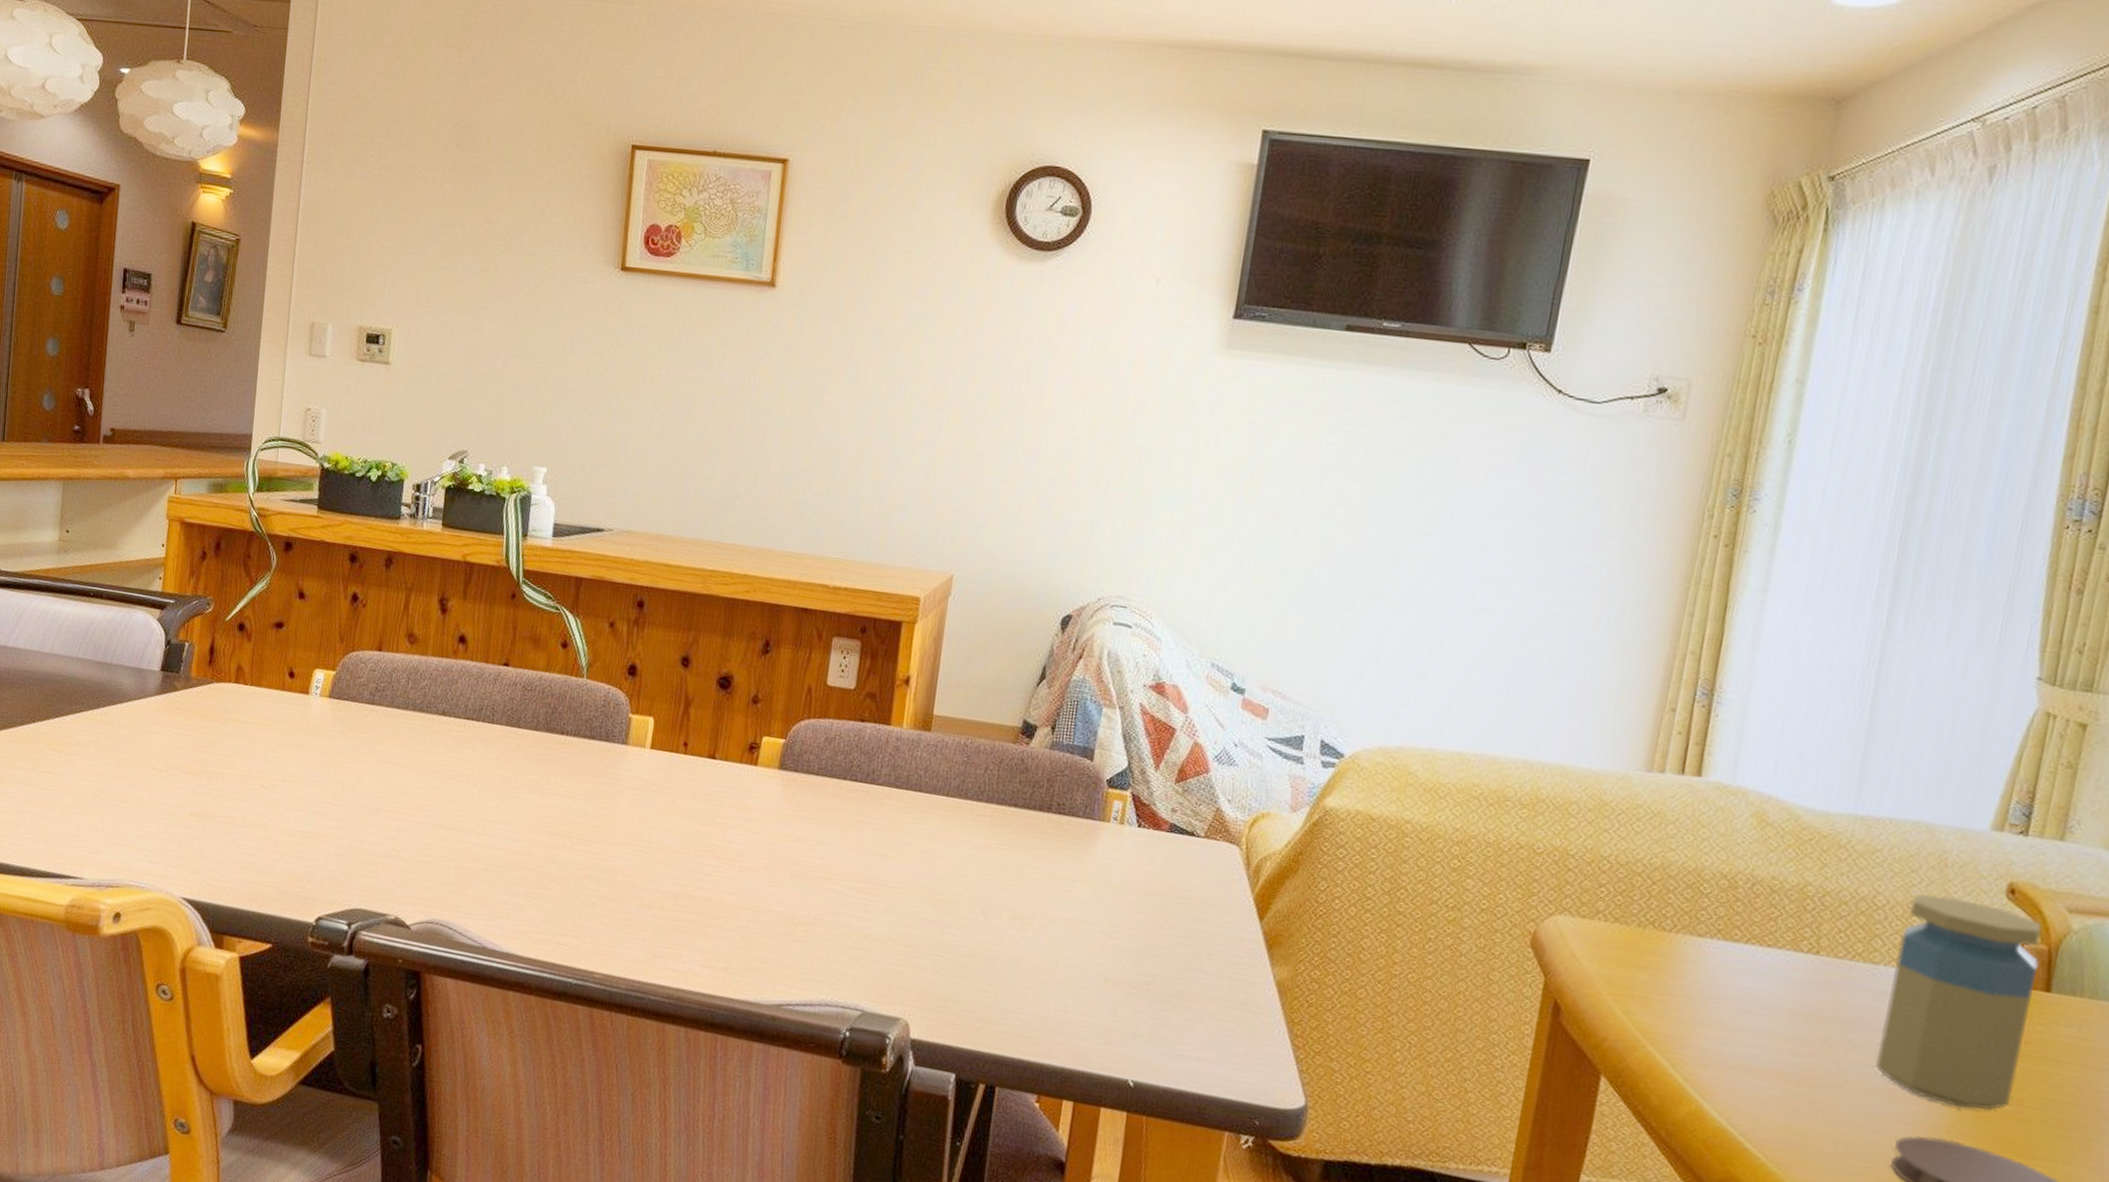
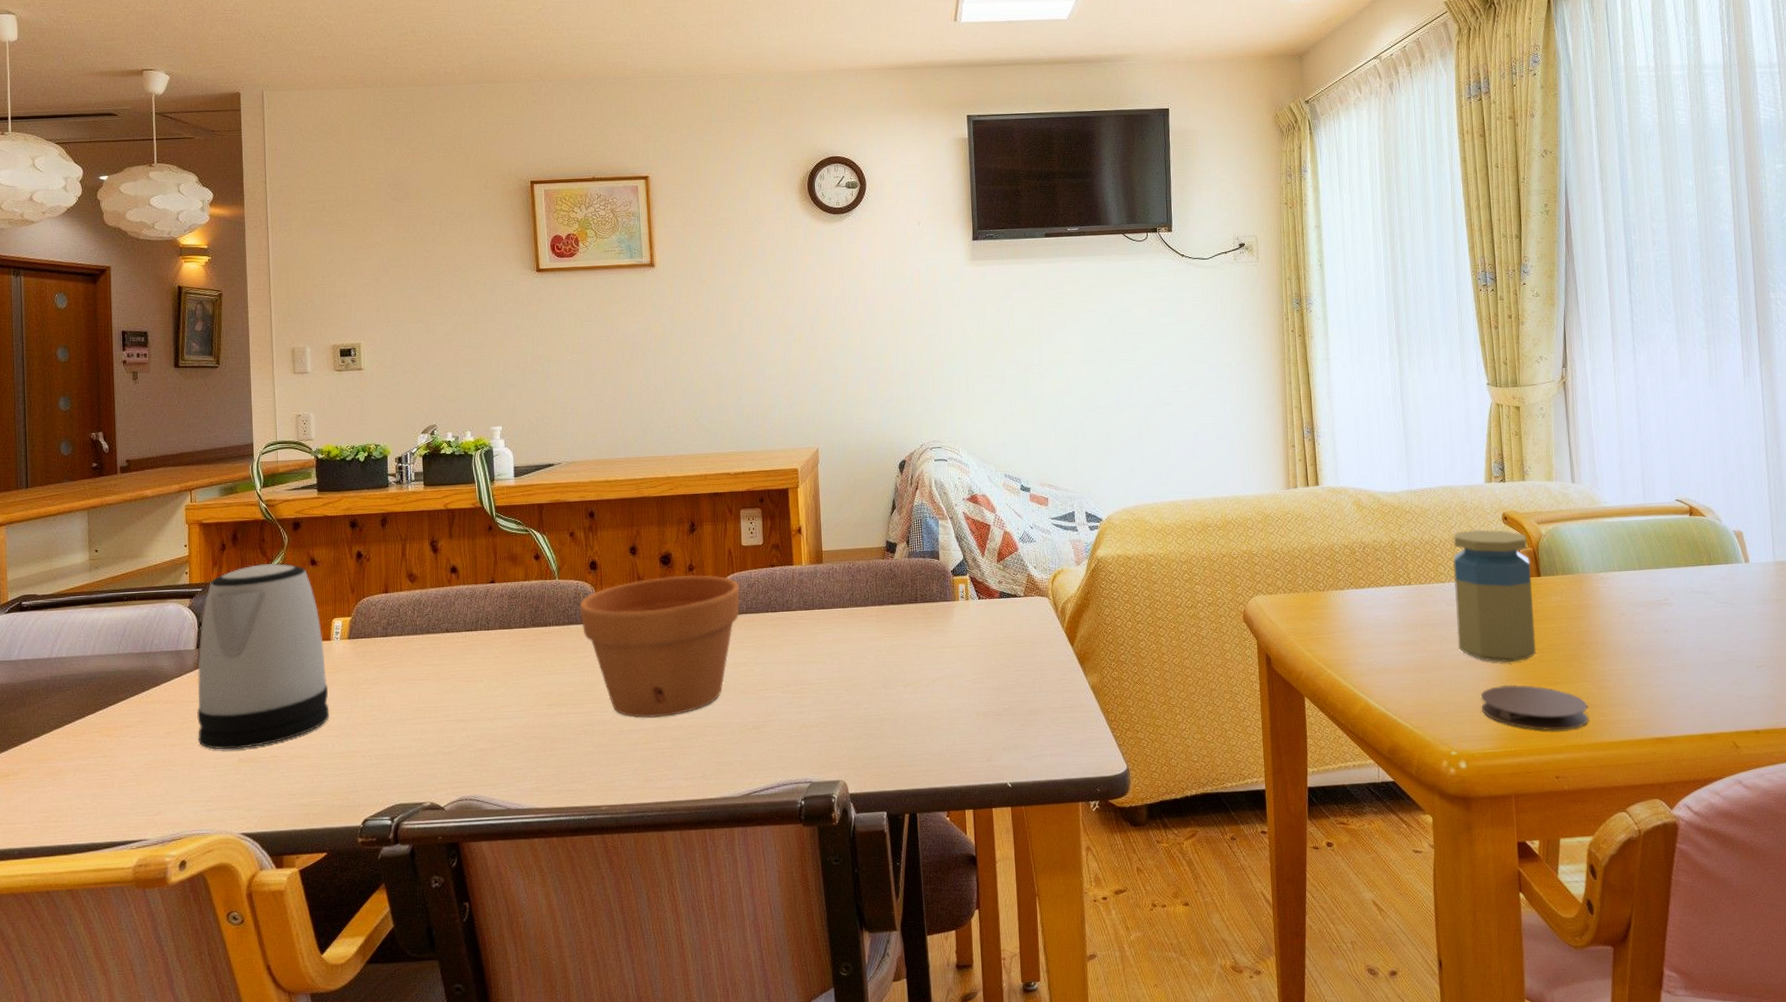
kettle: none [149,584,301,803] -> present [197,562,330,750]
flower pot: none [606,701,815,884] -> present [579,574,740,718]

